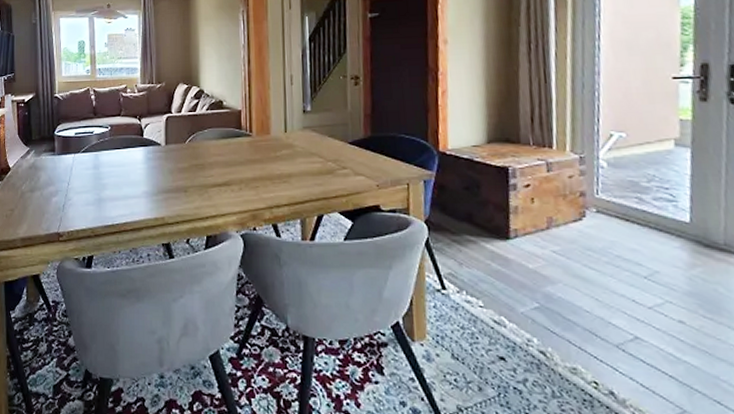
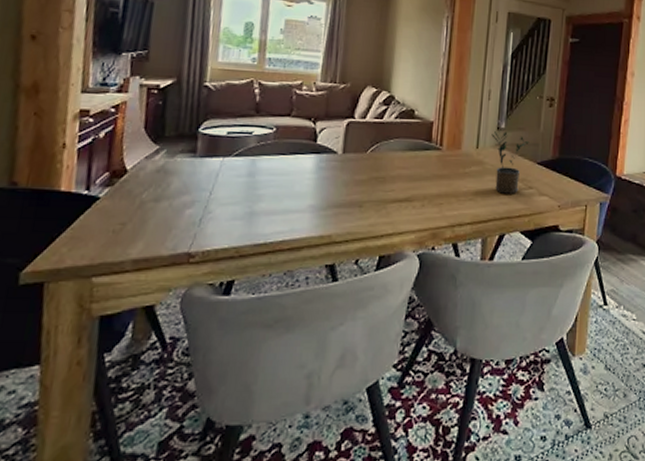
potted plant: none [298,114,338,175] -> present [491,131,529,194]

